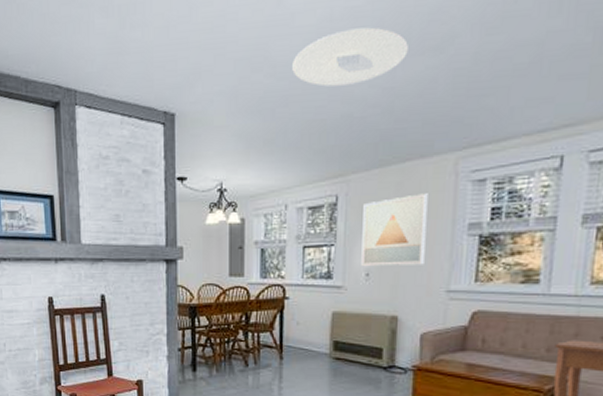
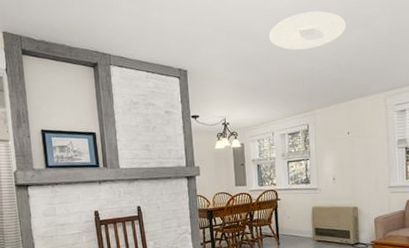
wall art: present [361,193,428,267] -> none [327,121,372,174]

